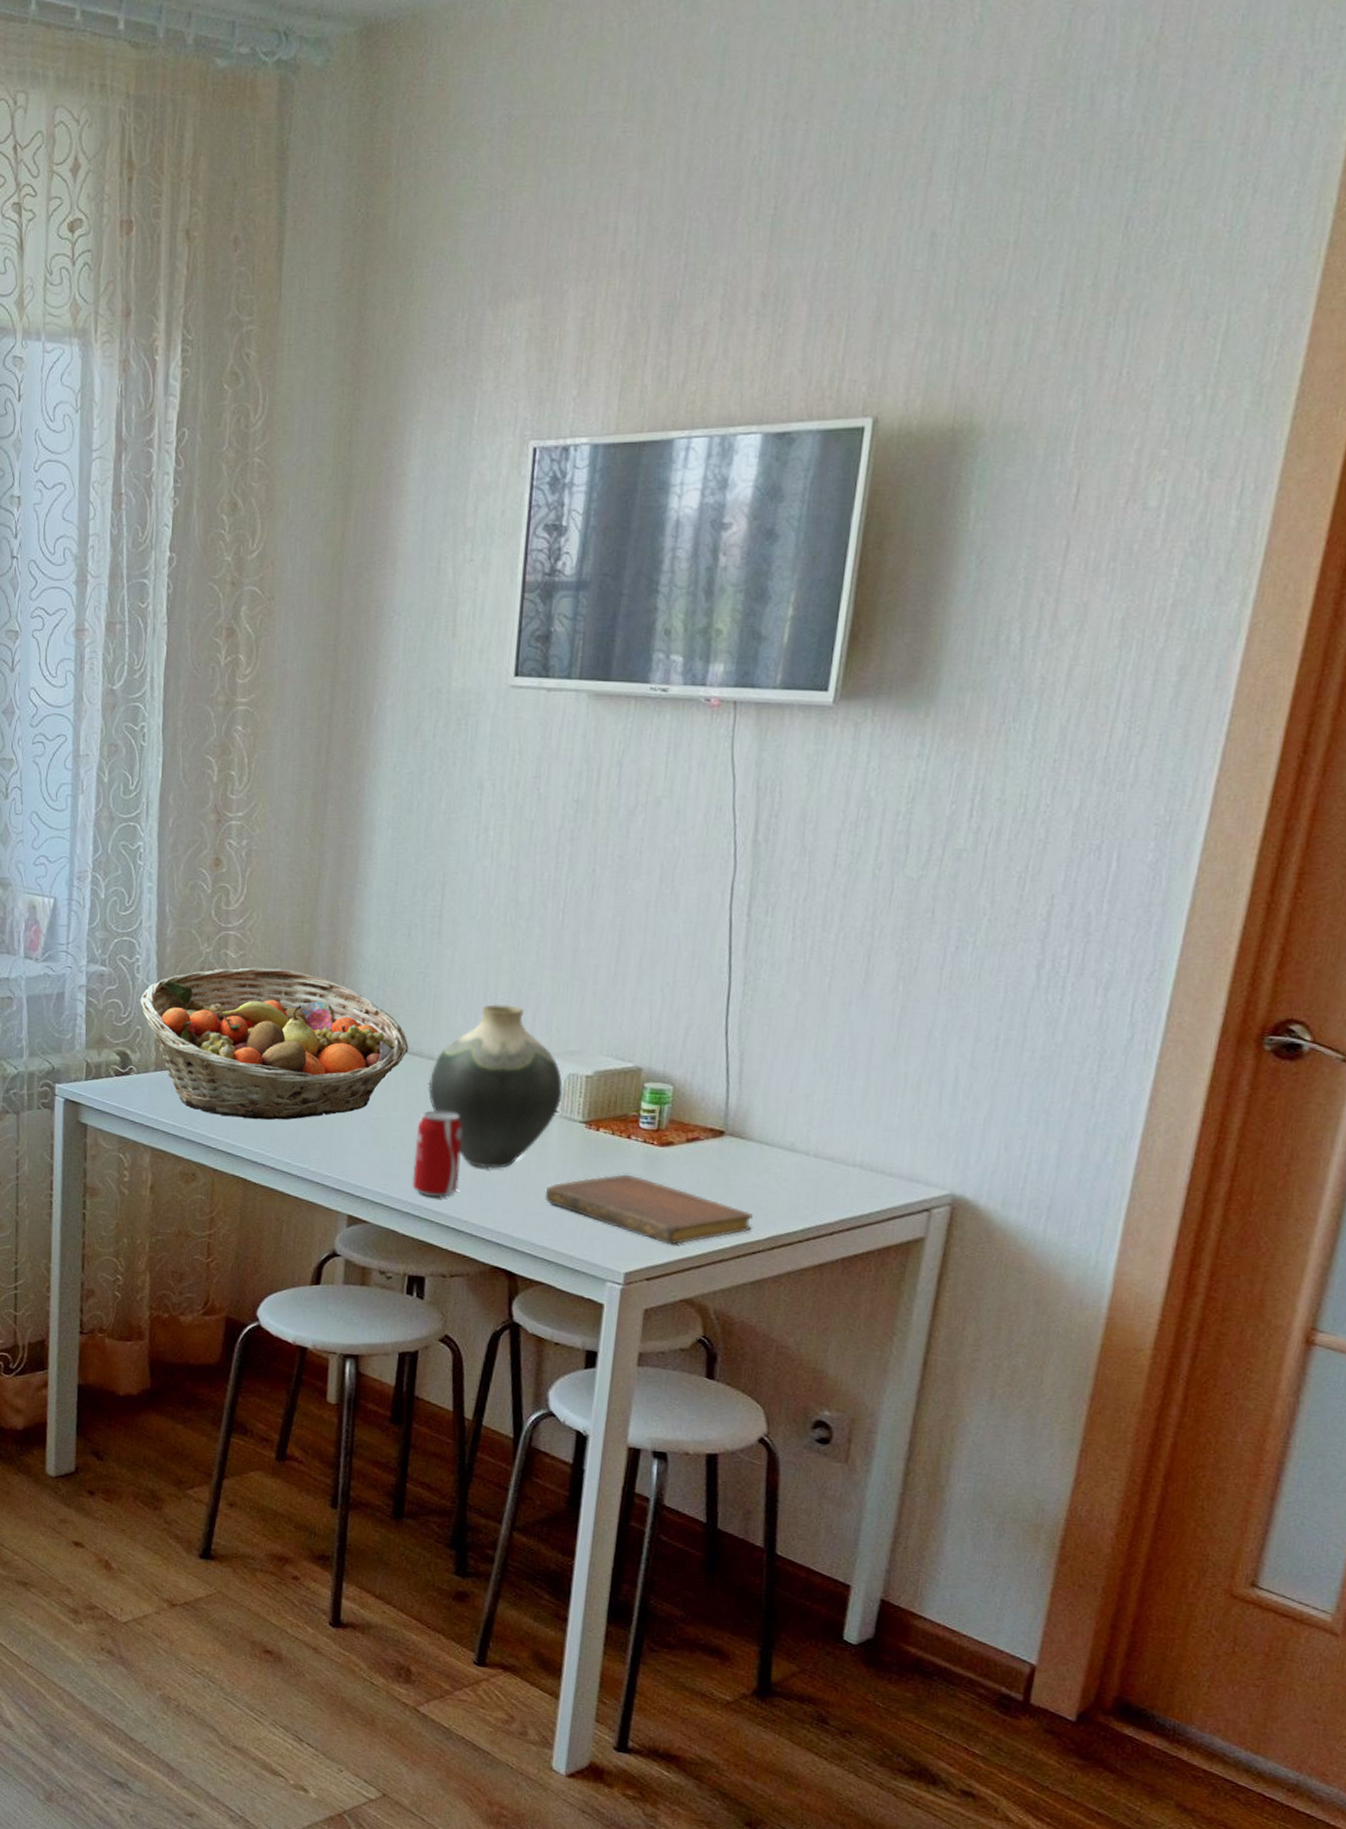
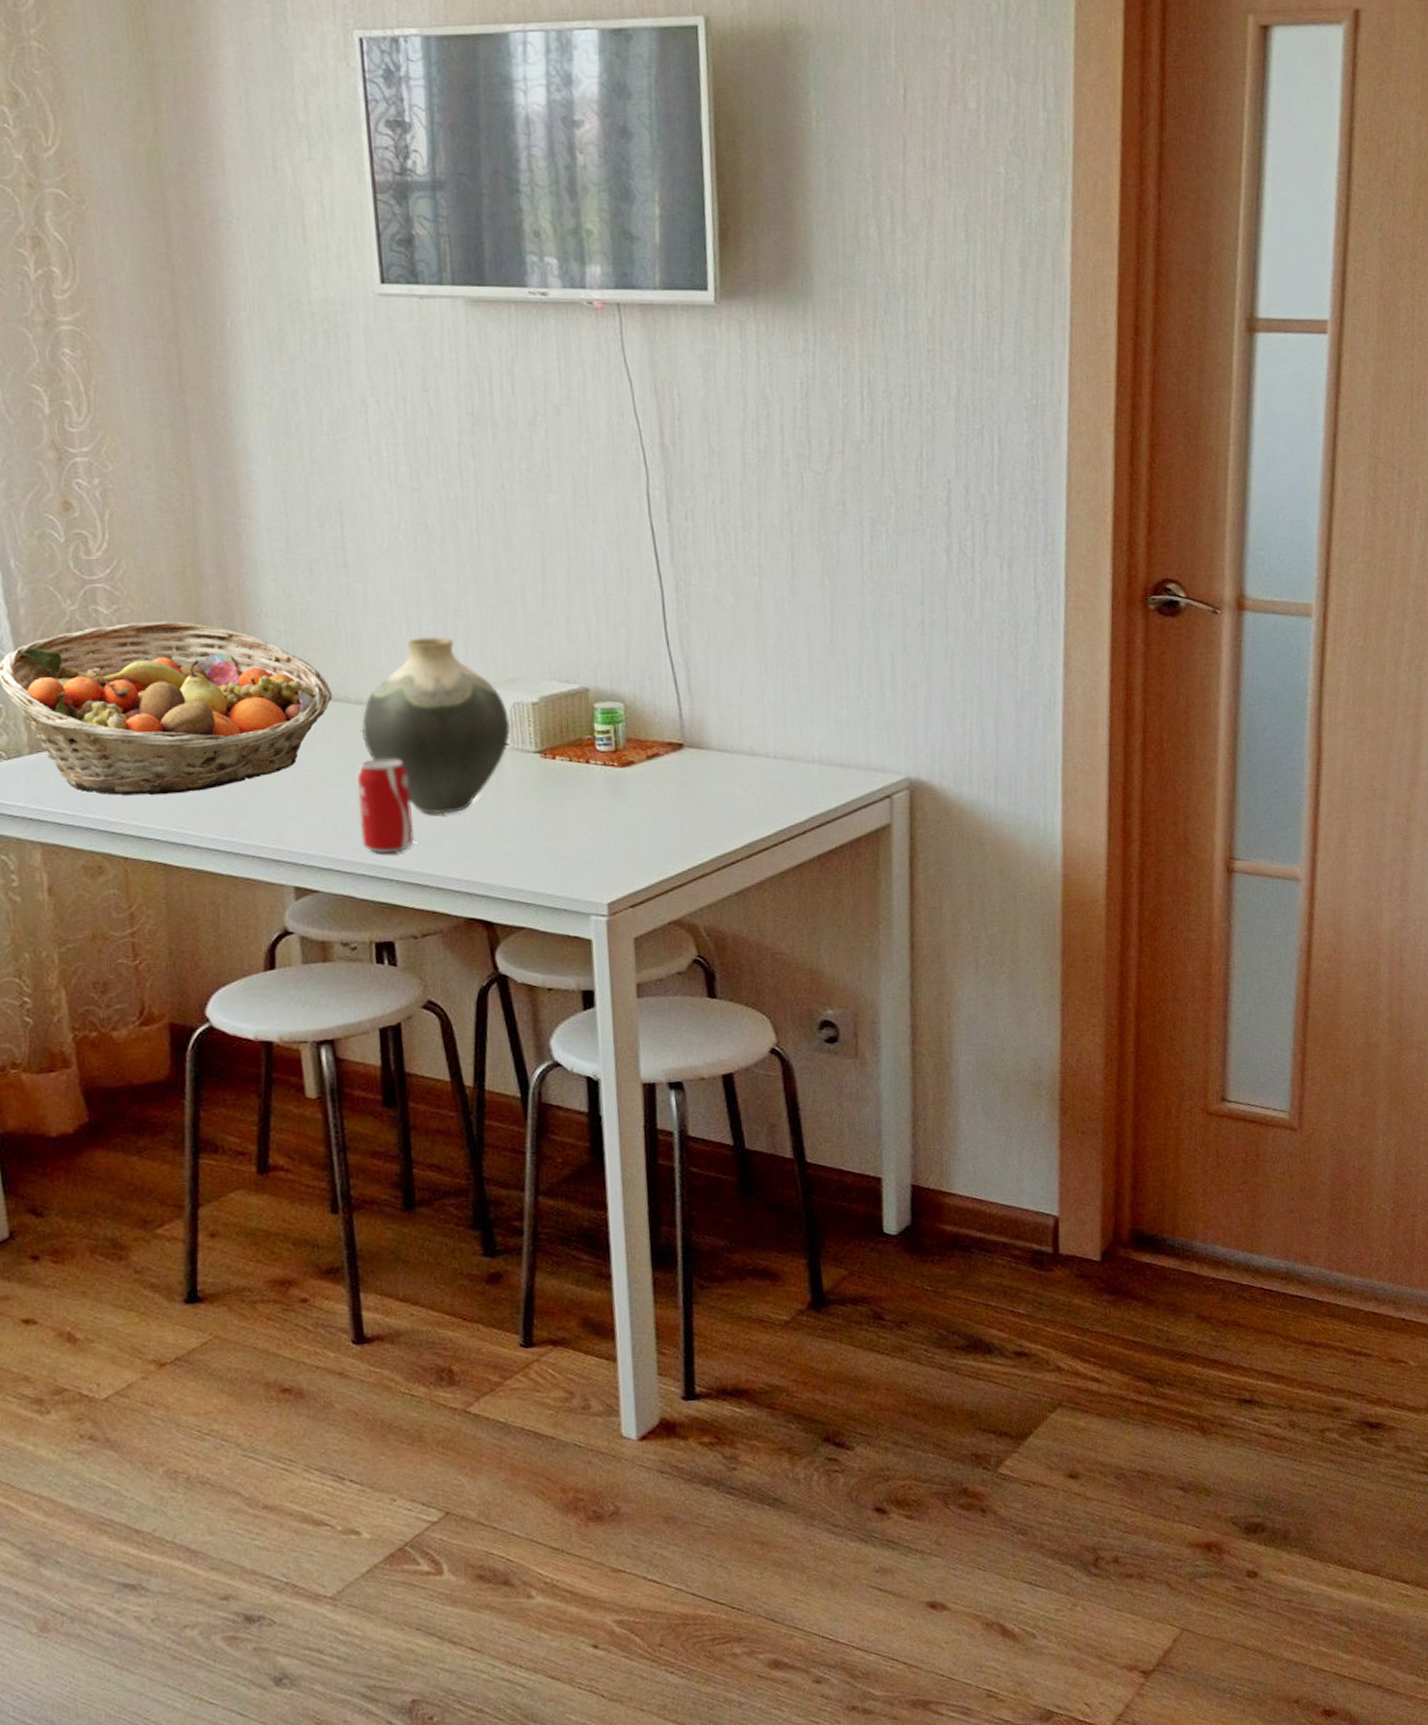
notebook: present [544,1174,753,1245] -> none [510,801,726,868]

